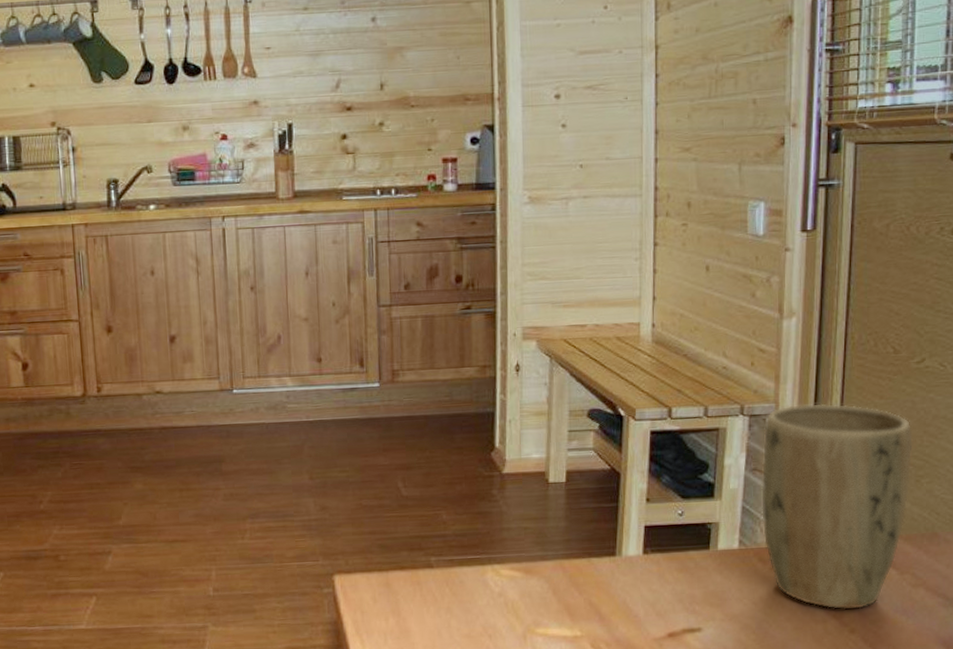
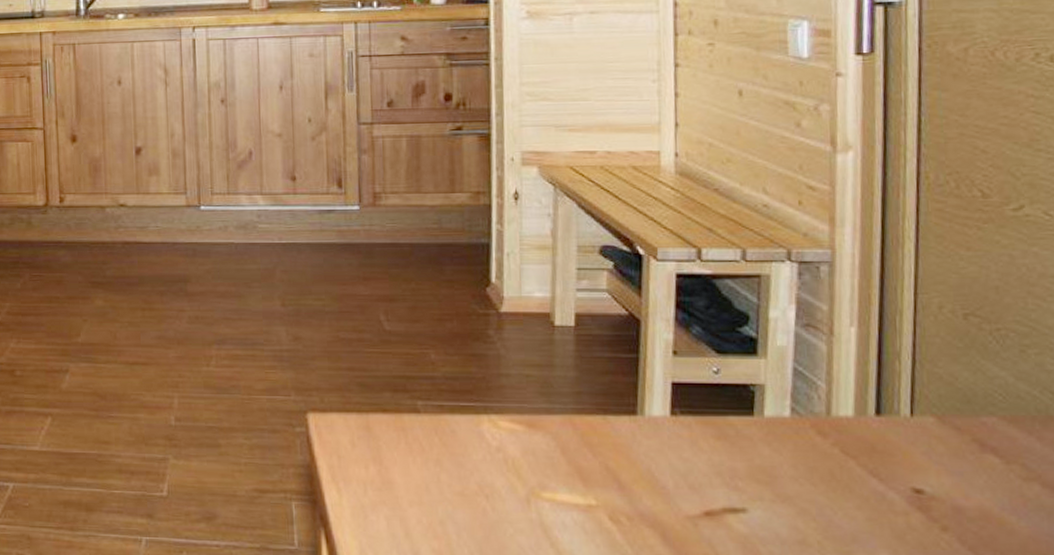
plant pot: present [761,403,913,610] -> none [816,251,1014,502]

